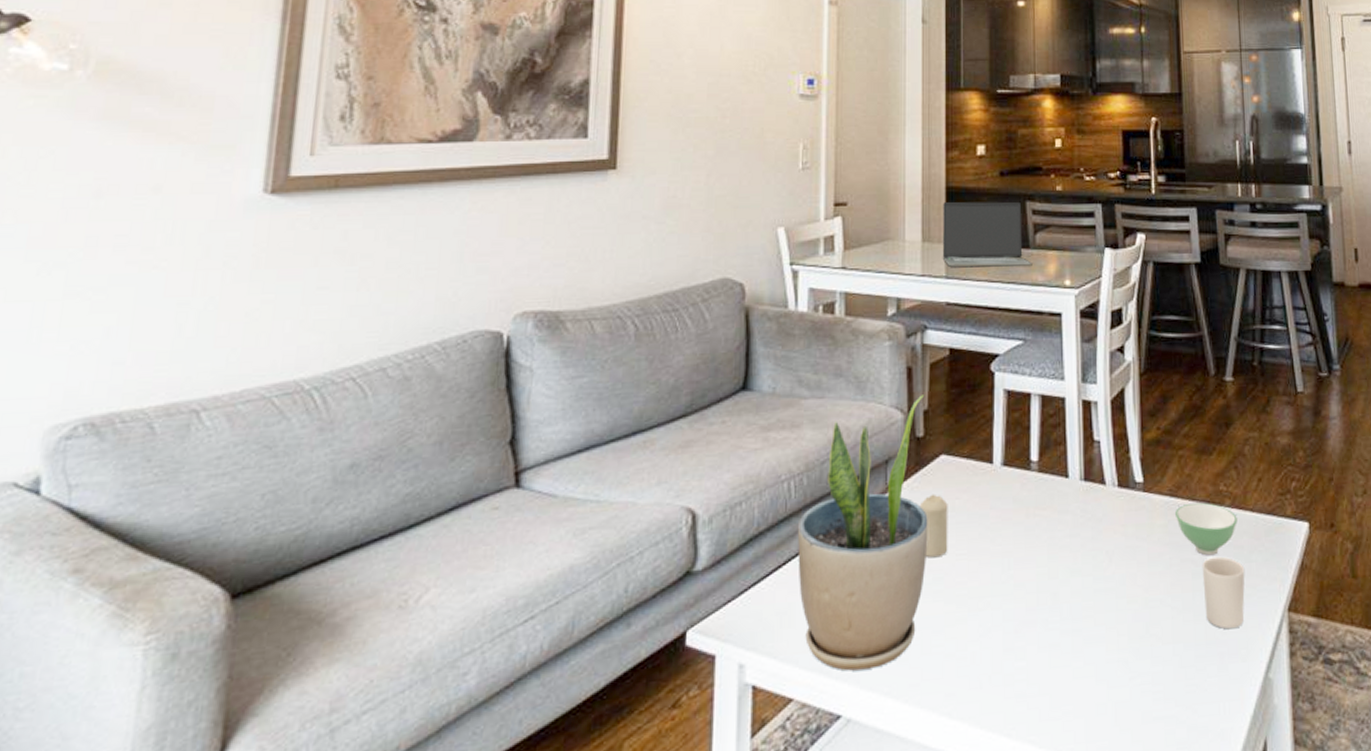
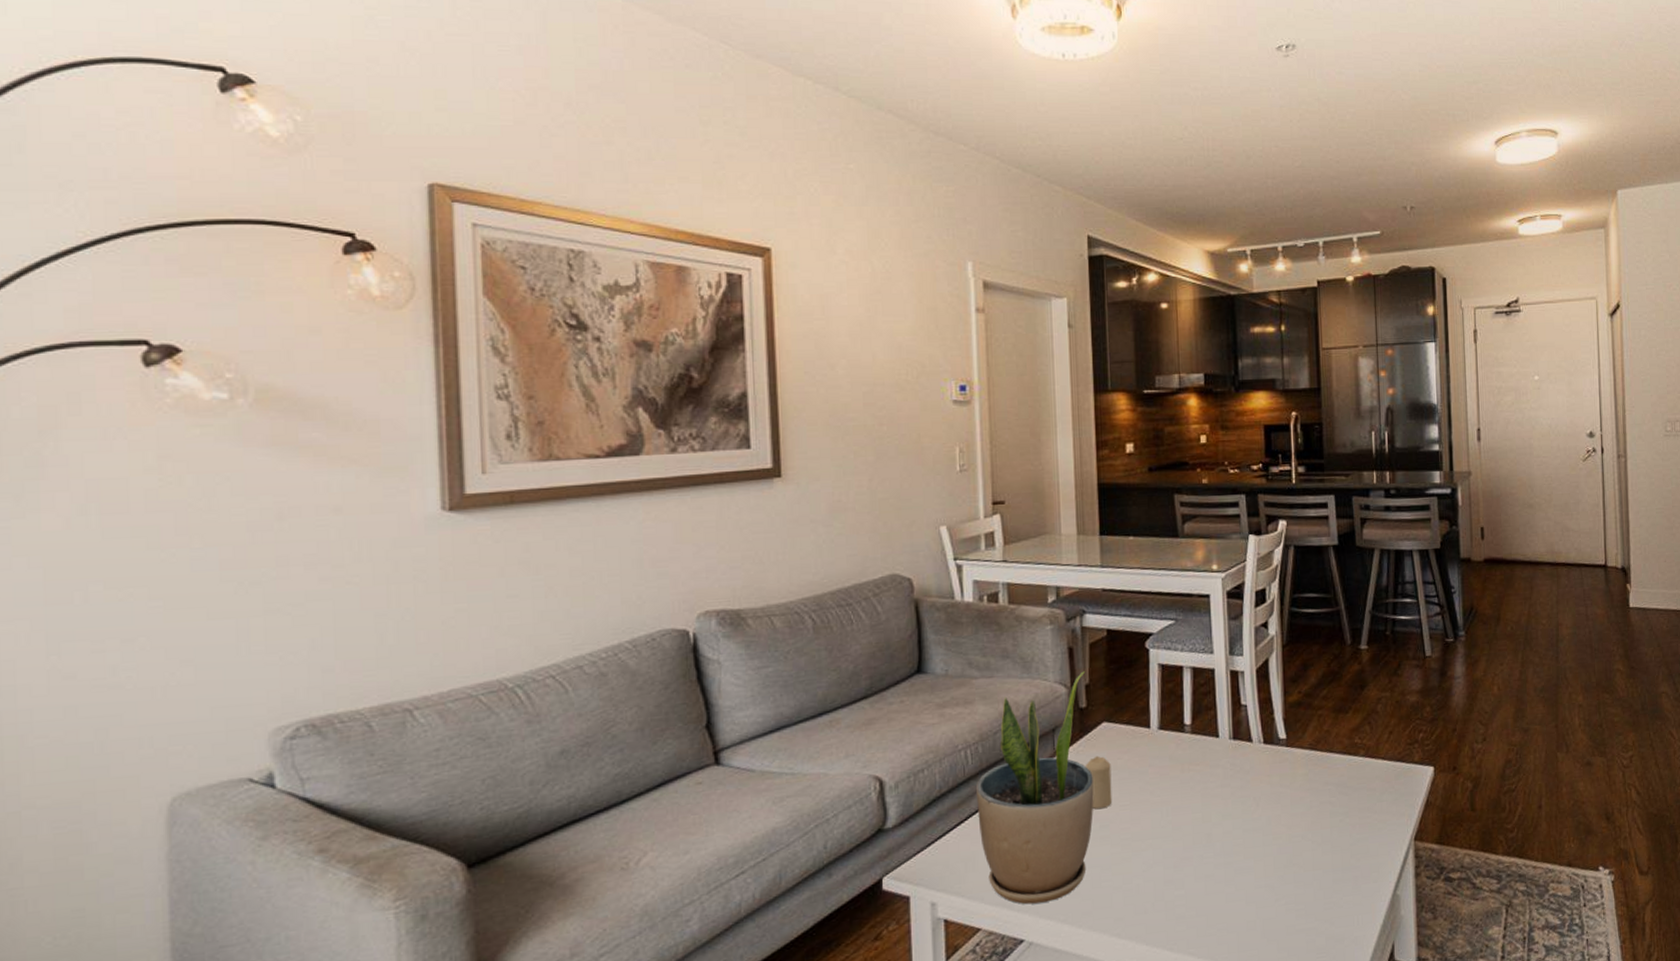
laptop: present [943,201,1032,268] -> none [1096,495,1182,557]
bowl: present [1174,502,1237,556] -> none [1314,753,1370,798]
mug: present [1202,556,1245,630] -> none [1339,798,1377,857]

